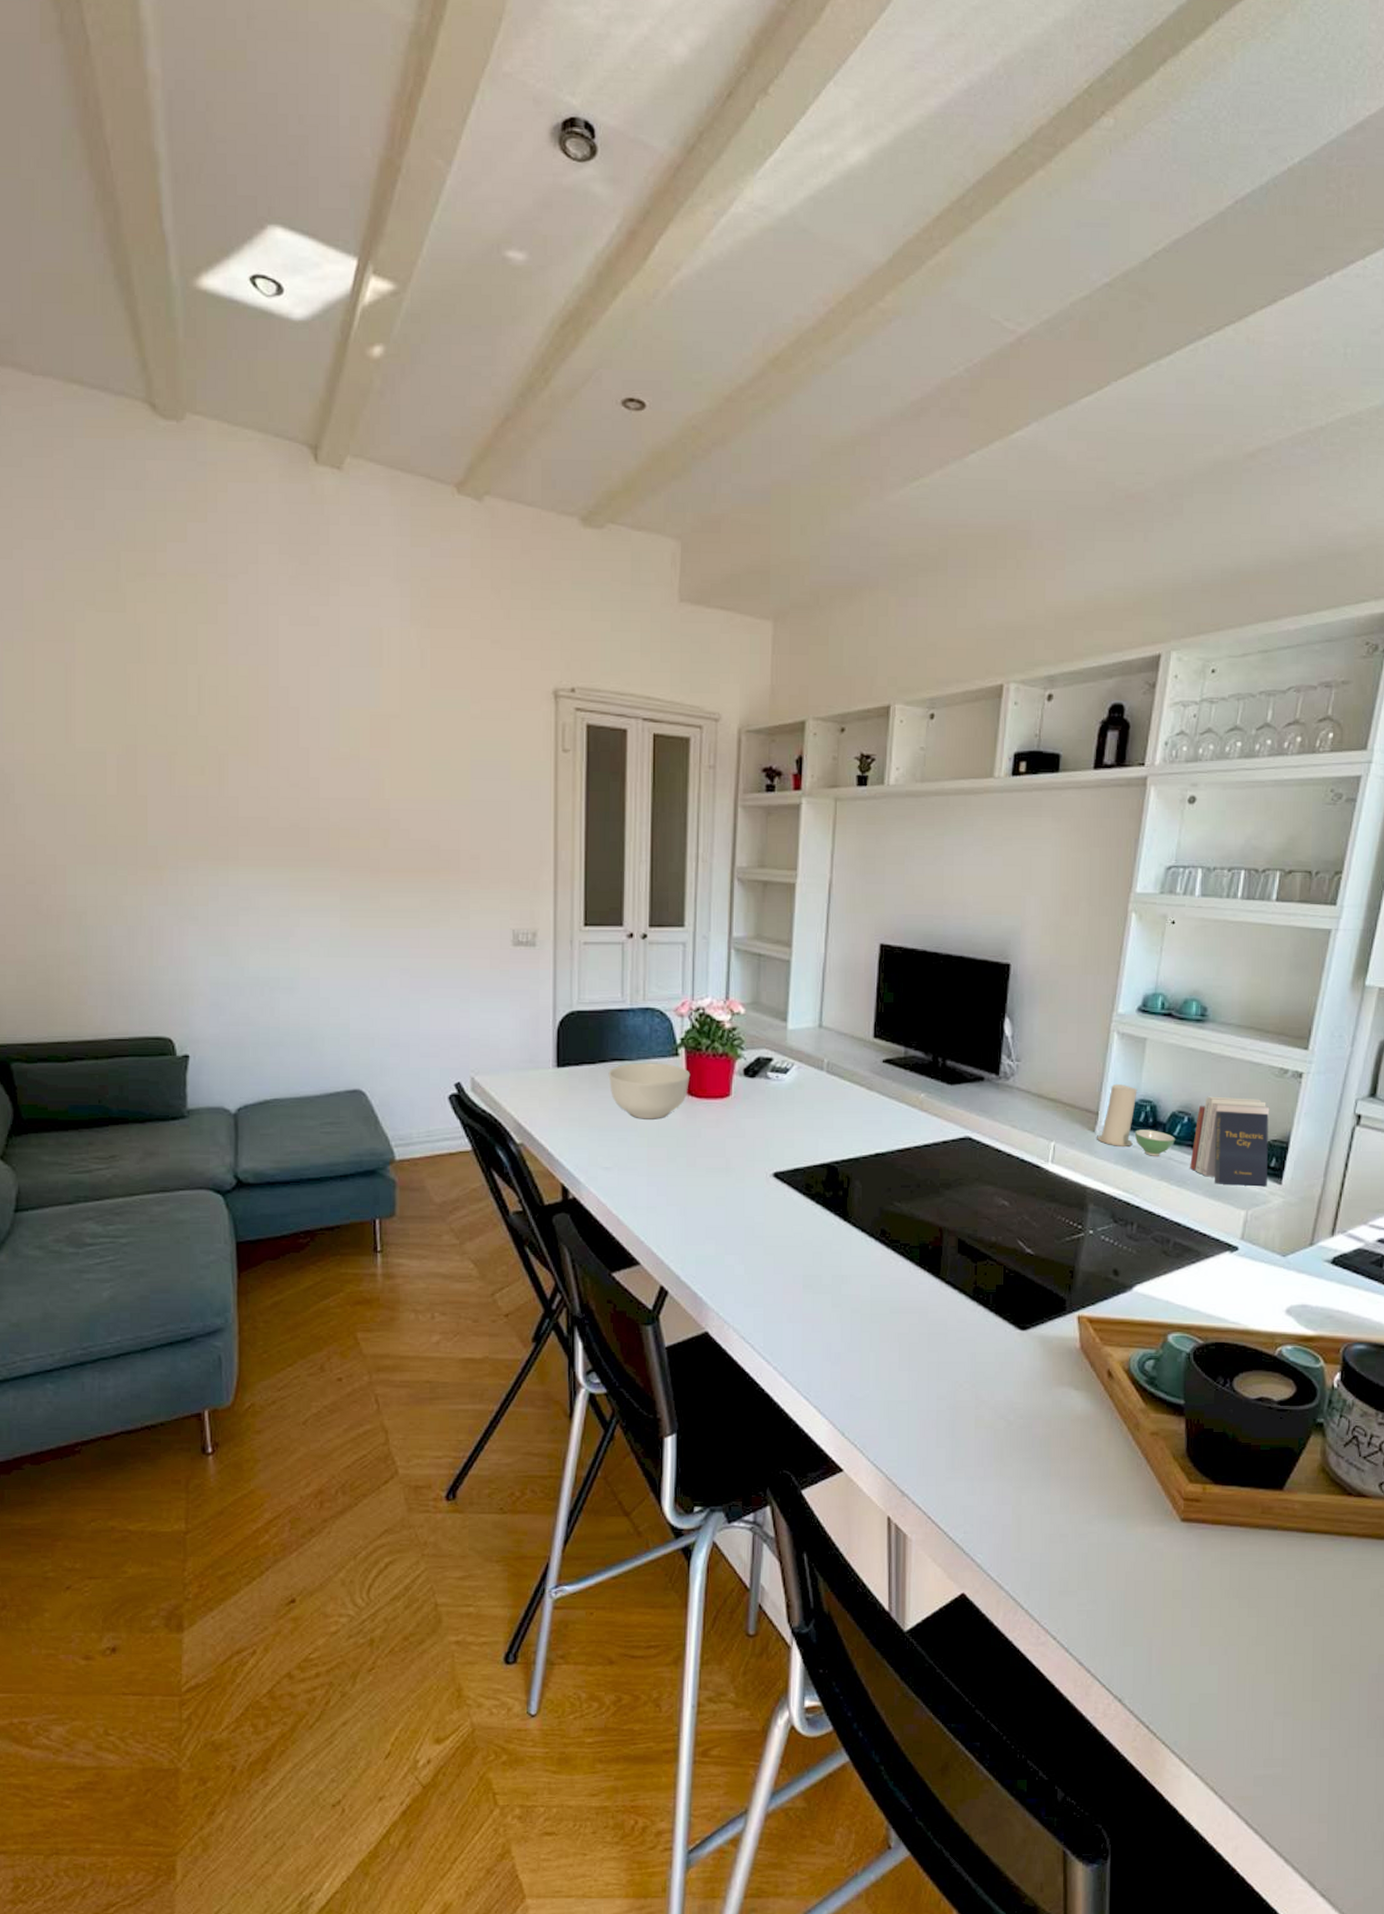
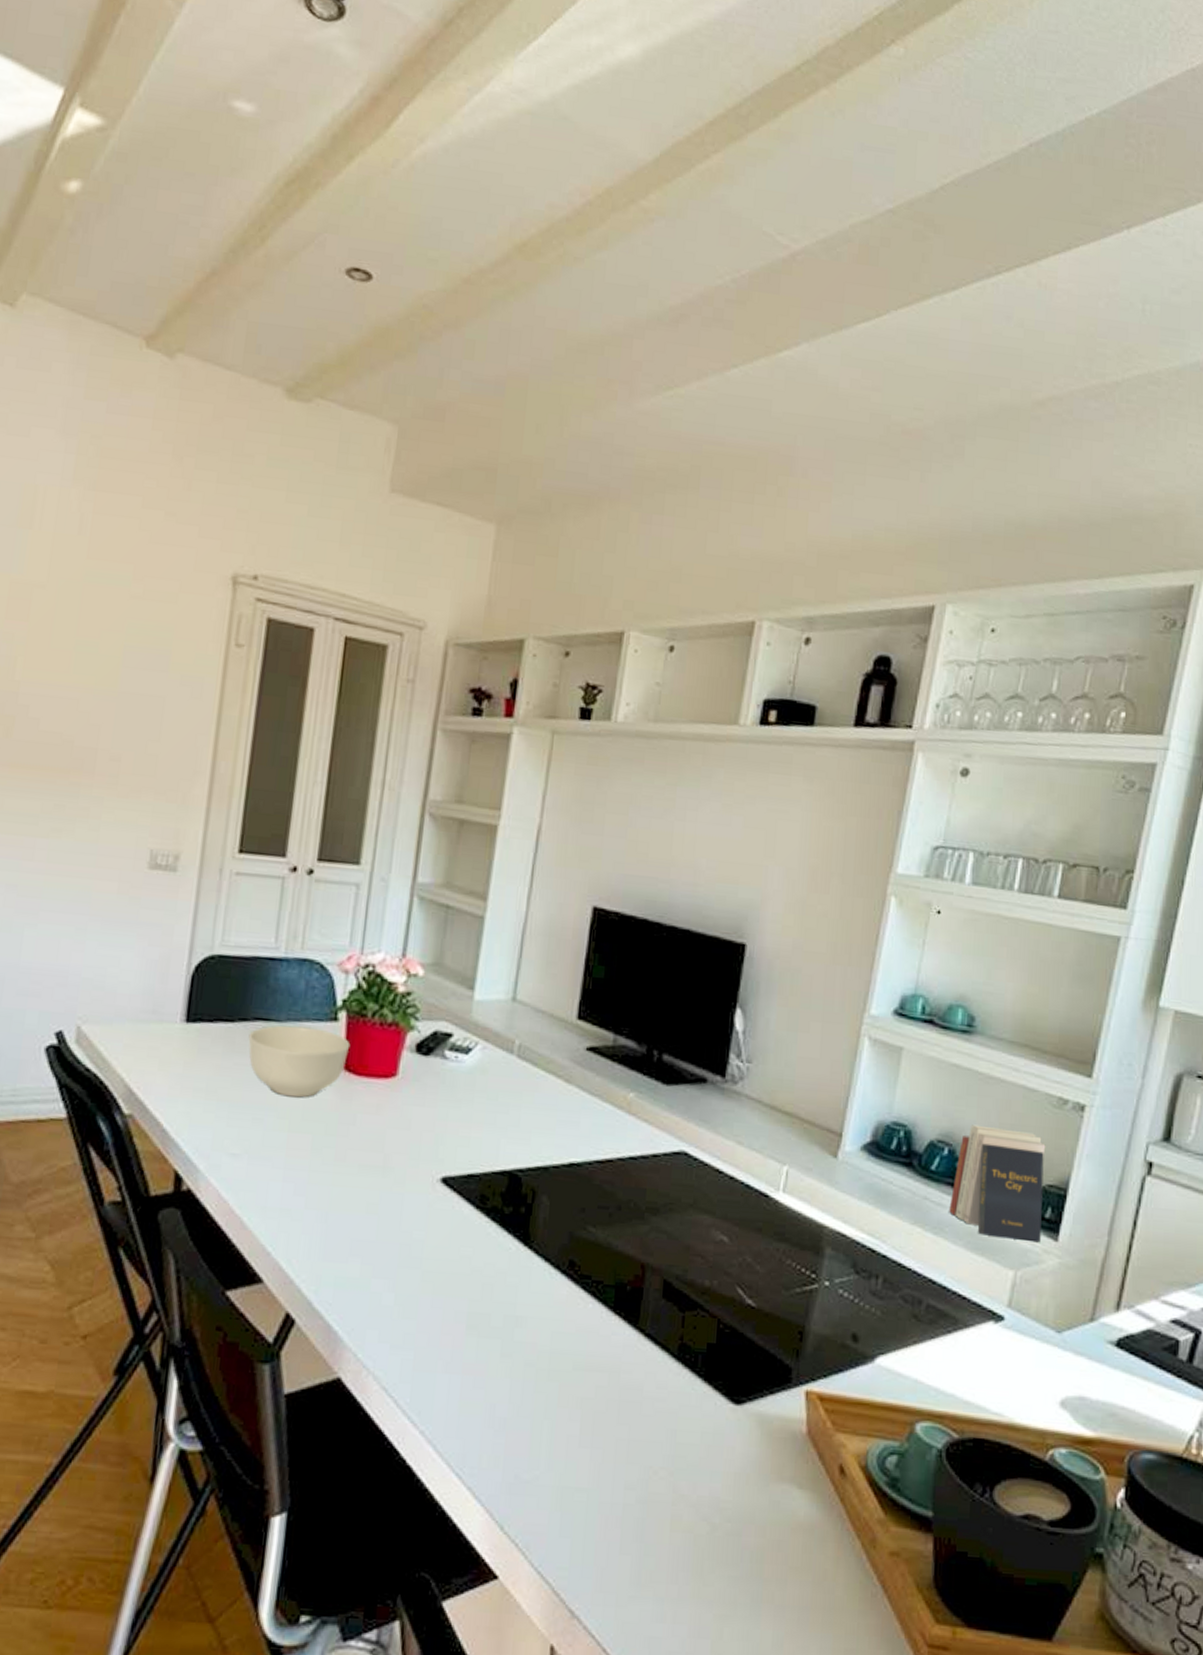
candle: present [1097,1083,1137,1146] -> none [839,1100,890,1179]
bowl: present [1134,1130,1176,1156] -> none [884,1159,934,1194]

